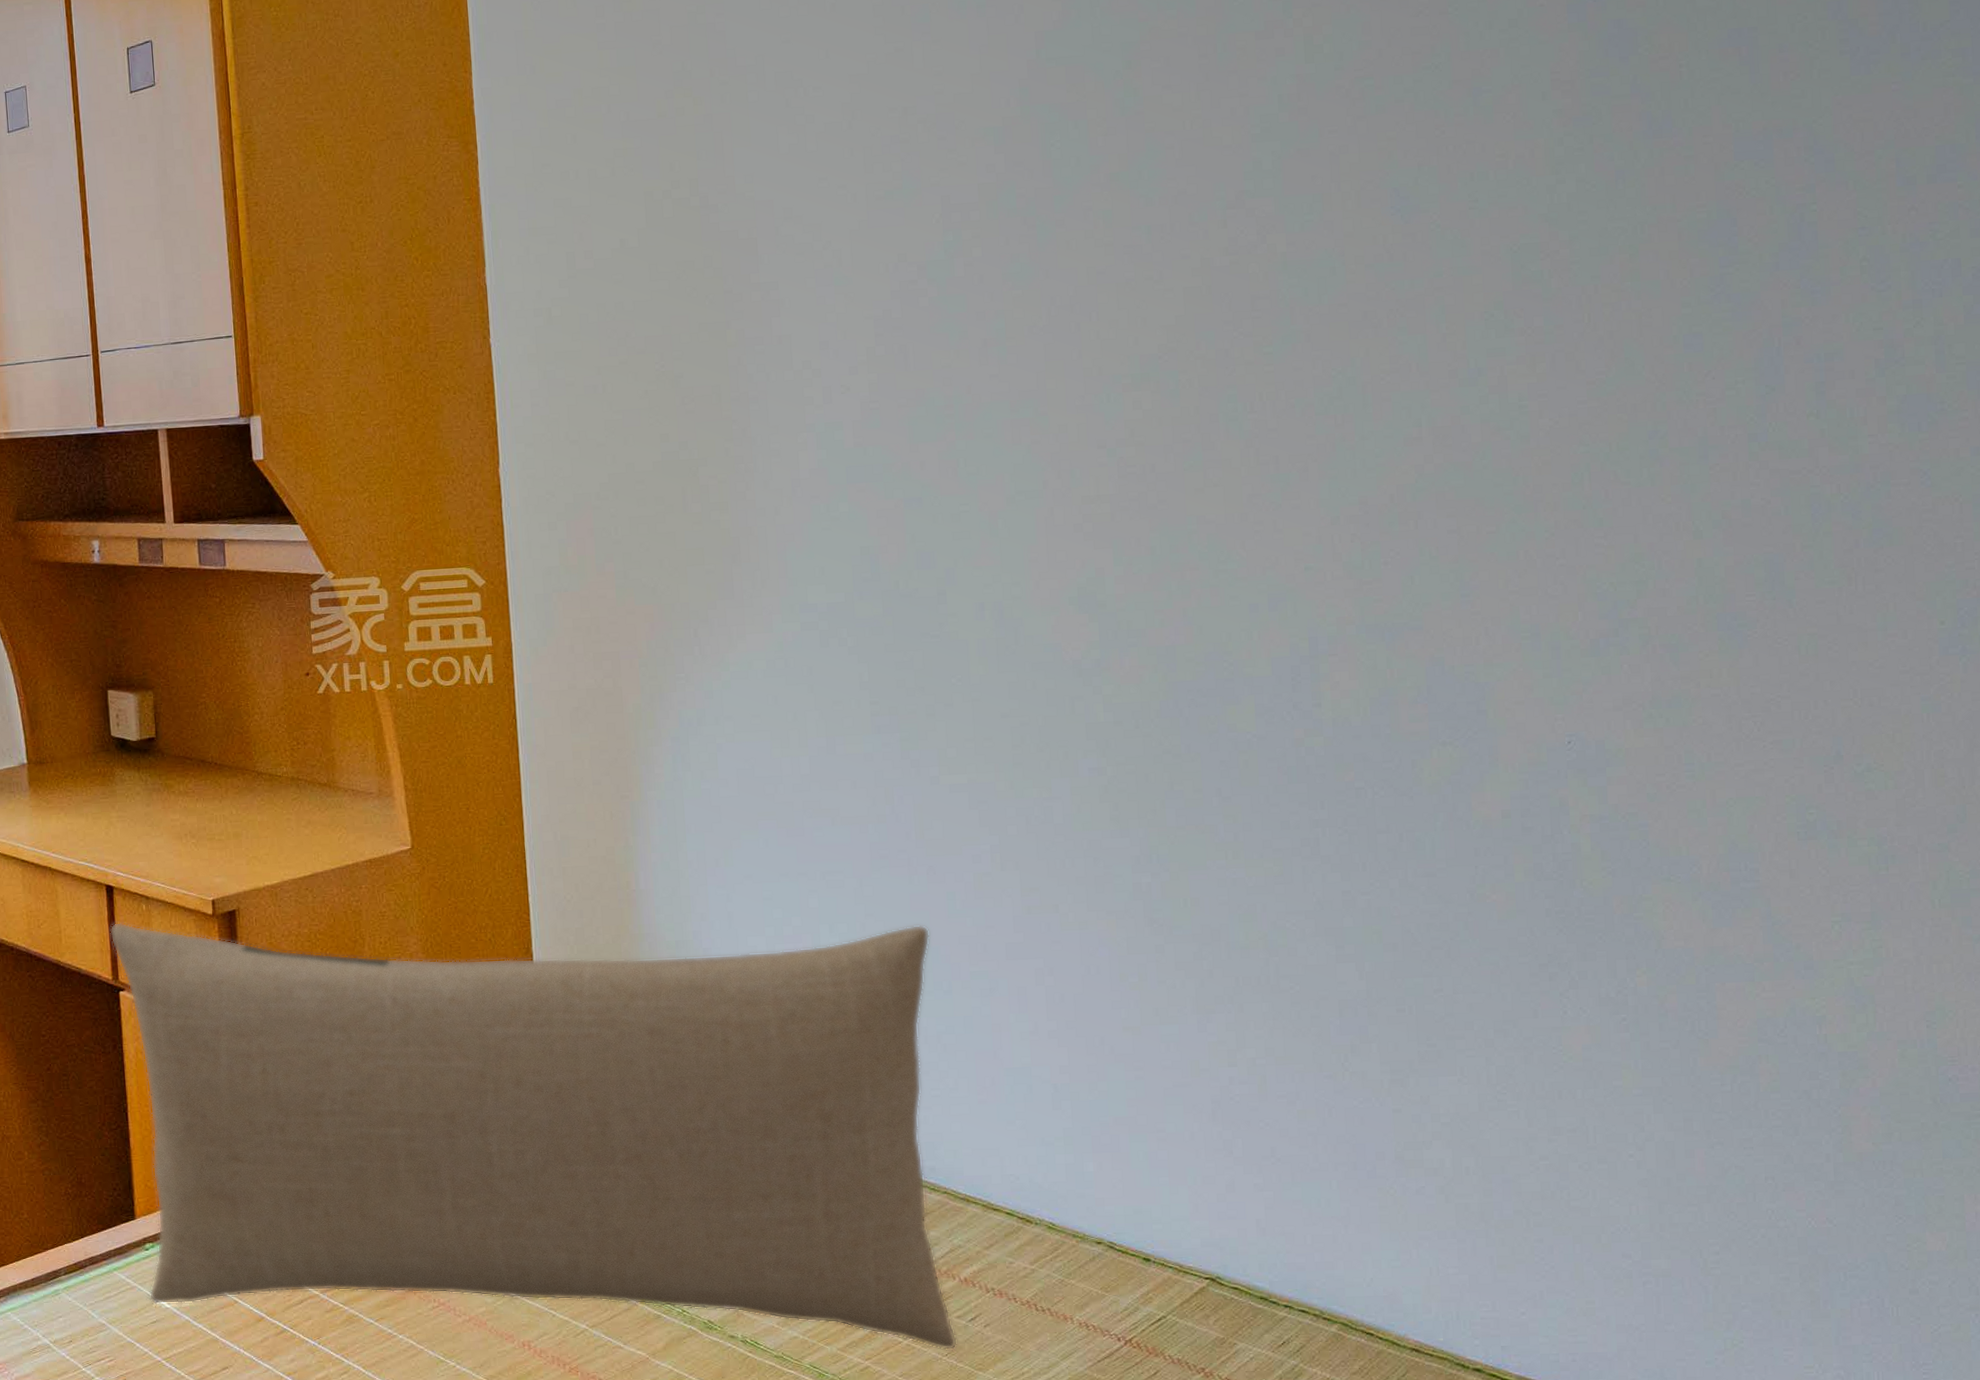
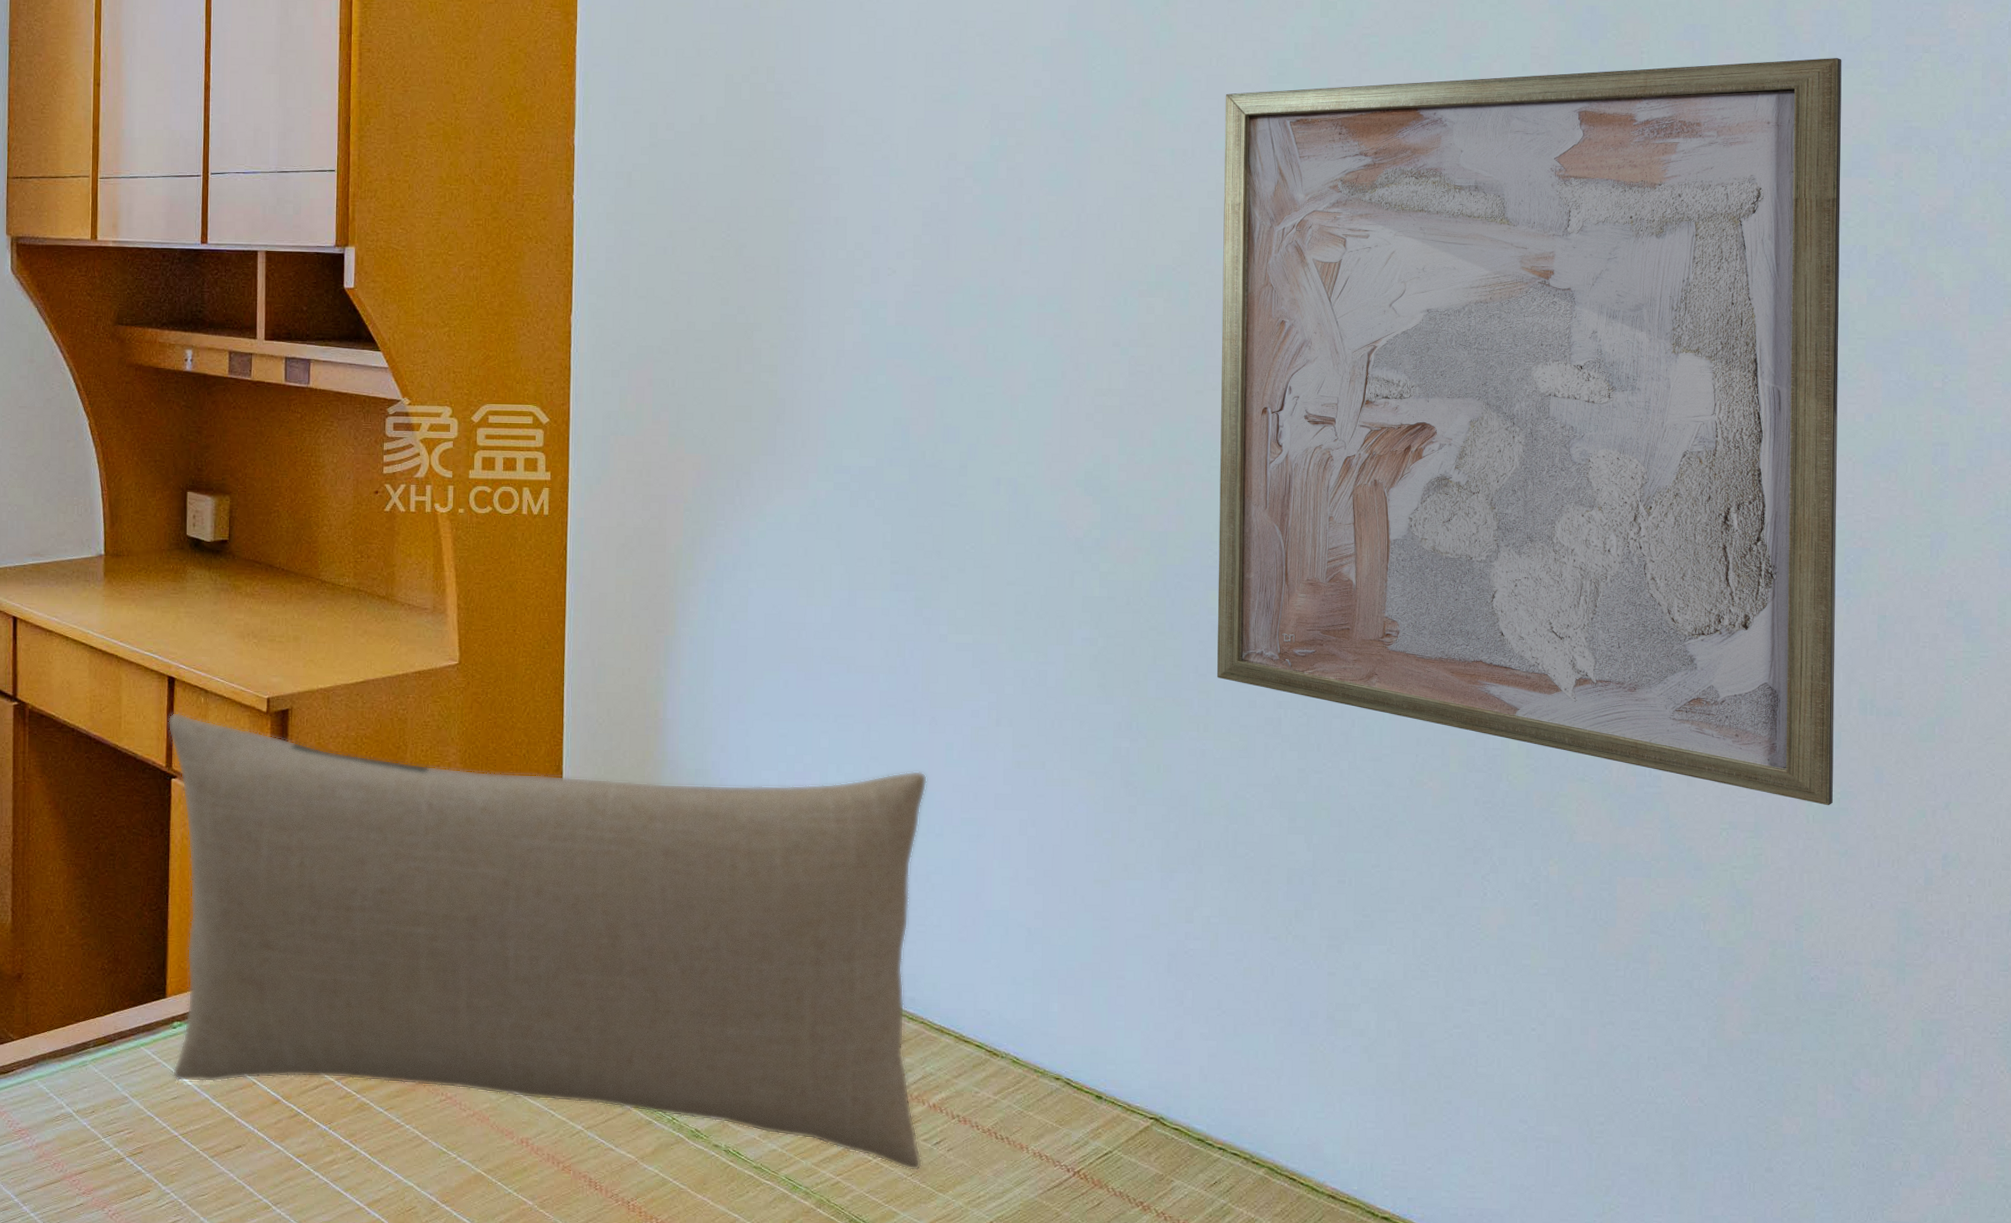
wall art: none [1203,49,1961,888] -> present [1217,58,1842,806]

